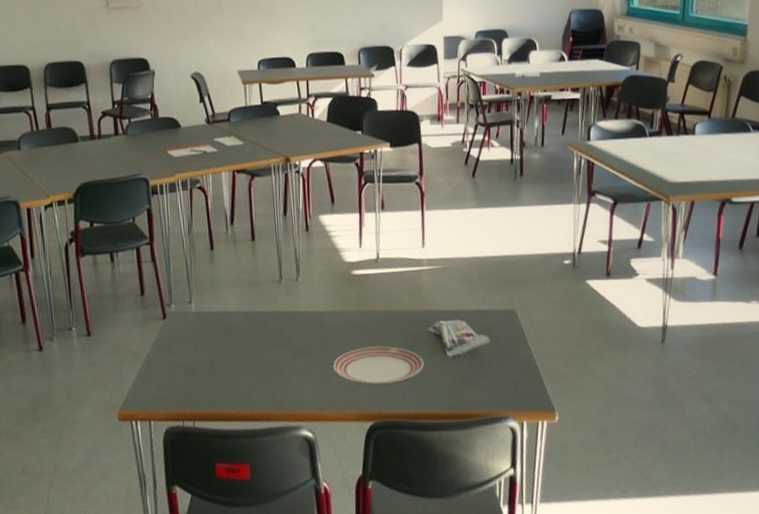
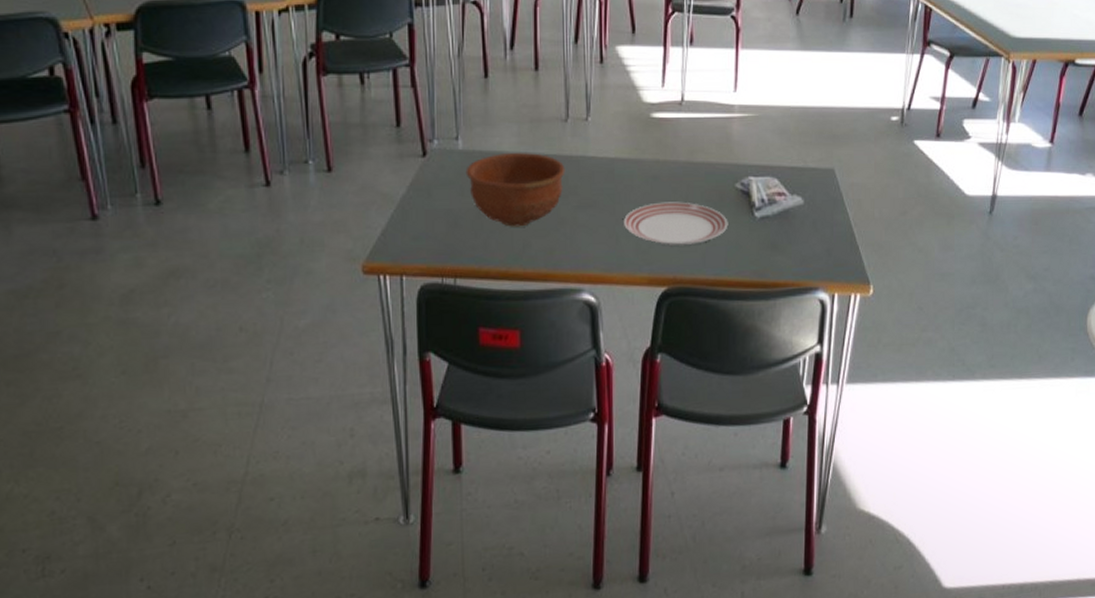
bowl: none [198,311,282,375] -> present [465,153,565,227]

